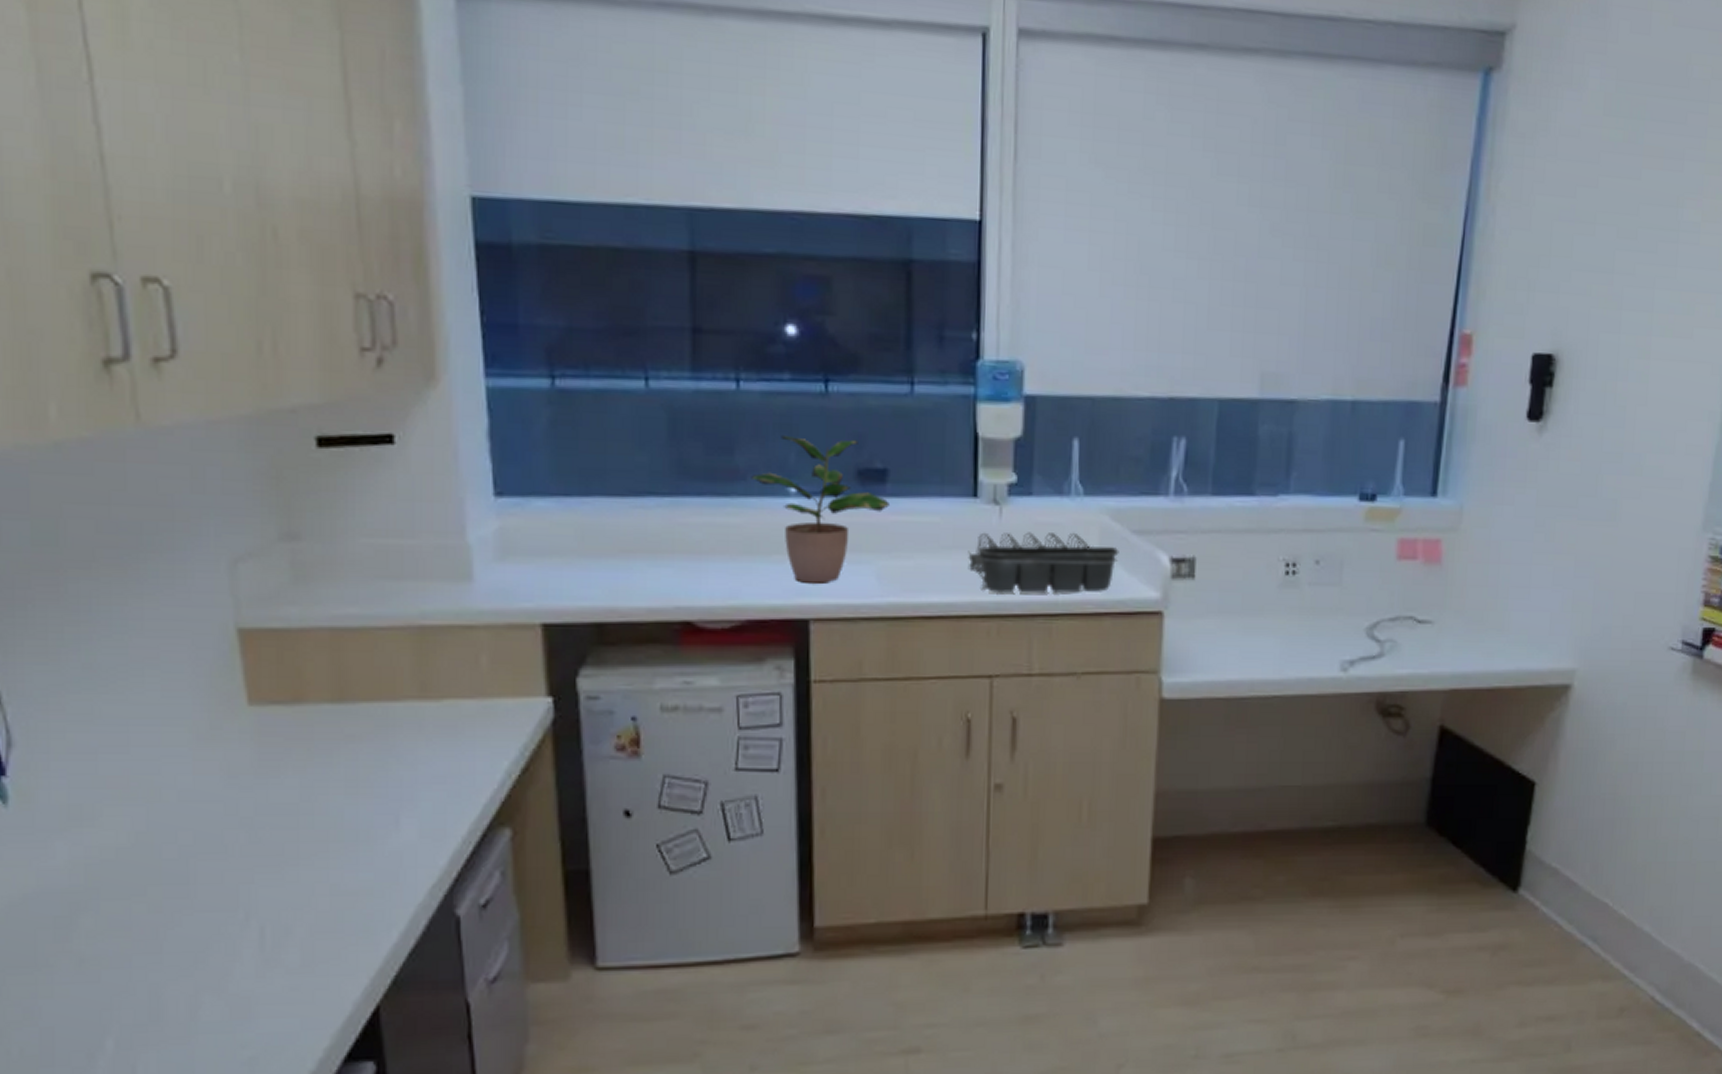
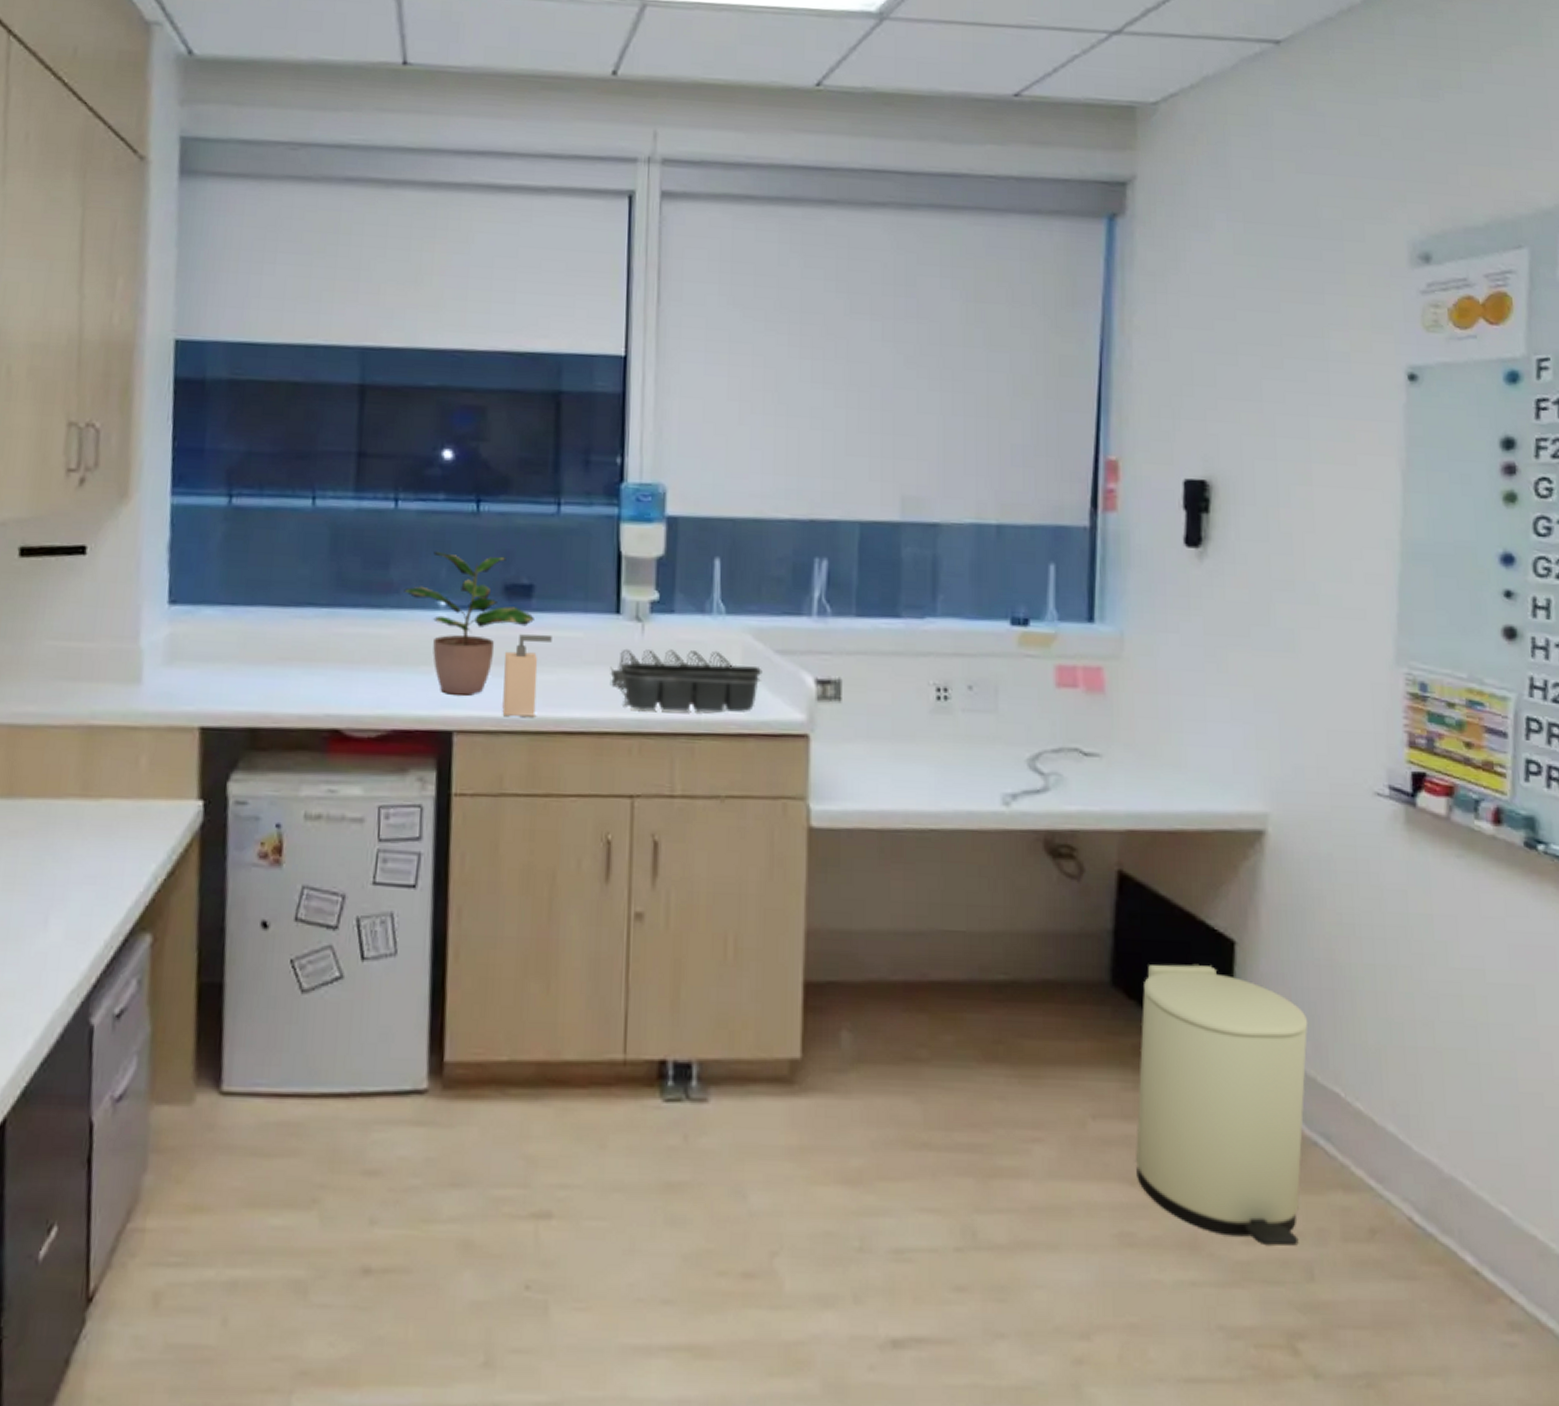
soap dispenser: none [859,519,908,604] -> present [502,634,552,717]
pedal bin: none [1434,803,1590,1028] -> present [1136,964,1309,1247]

